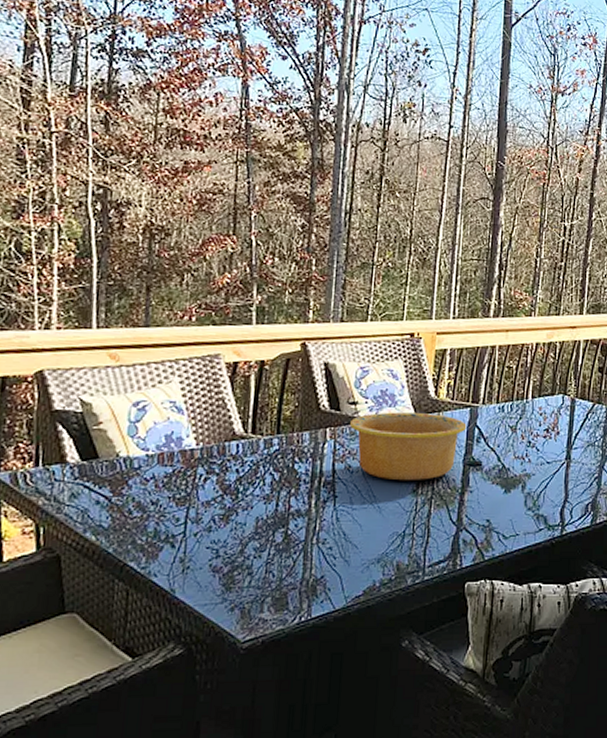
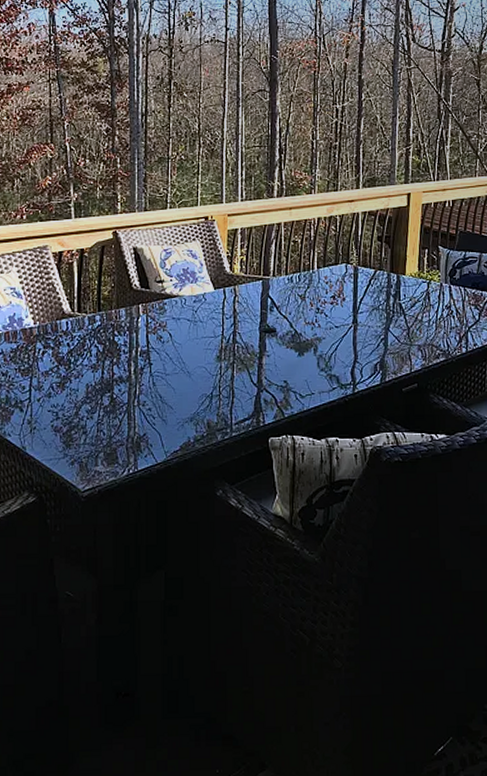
bowl: present [350,412,467,480] -> none [159,287,260,347]

